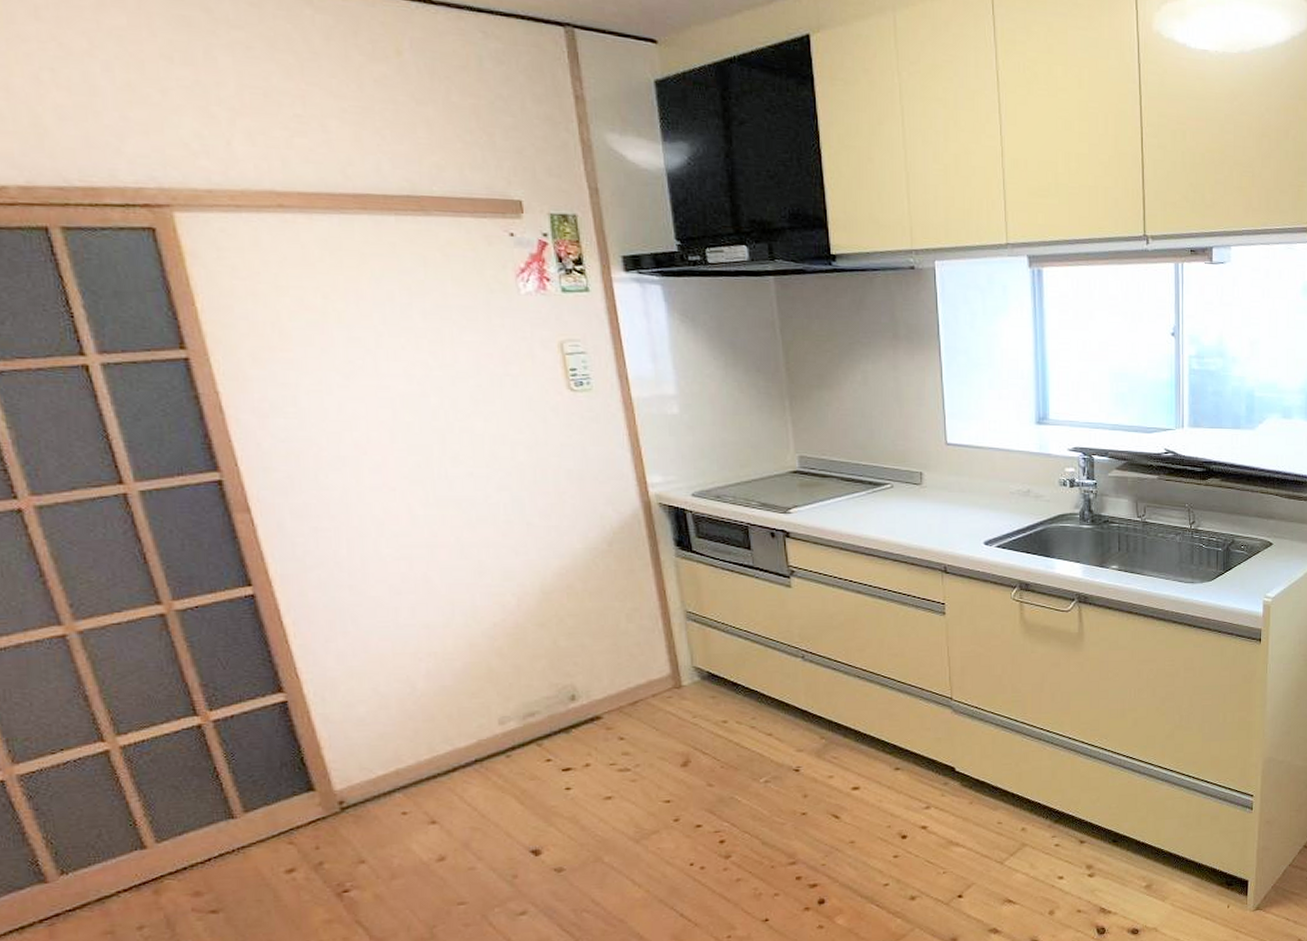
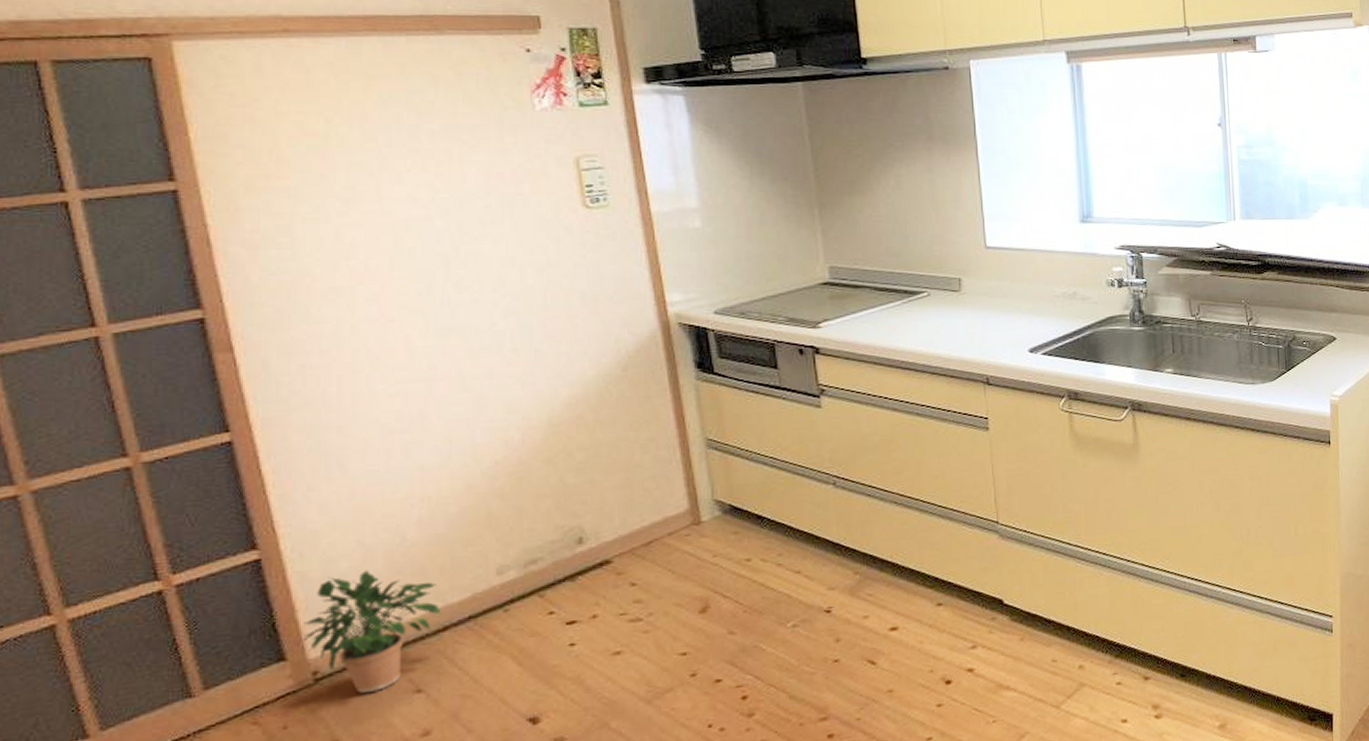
potted plant: none [329,714,451,822] -> present [304,569,442,693]

